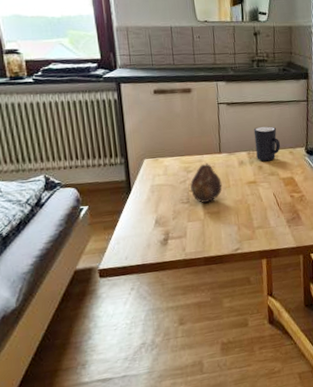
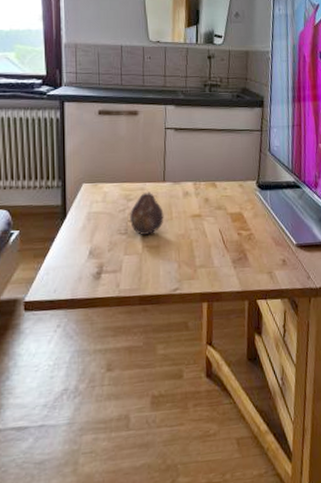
mug: present [253,126,281,162] -> none [201,156,230,194]

